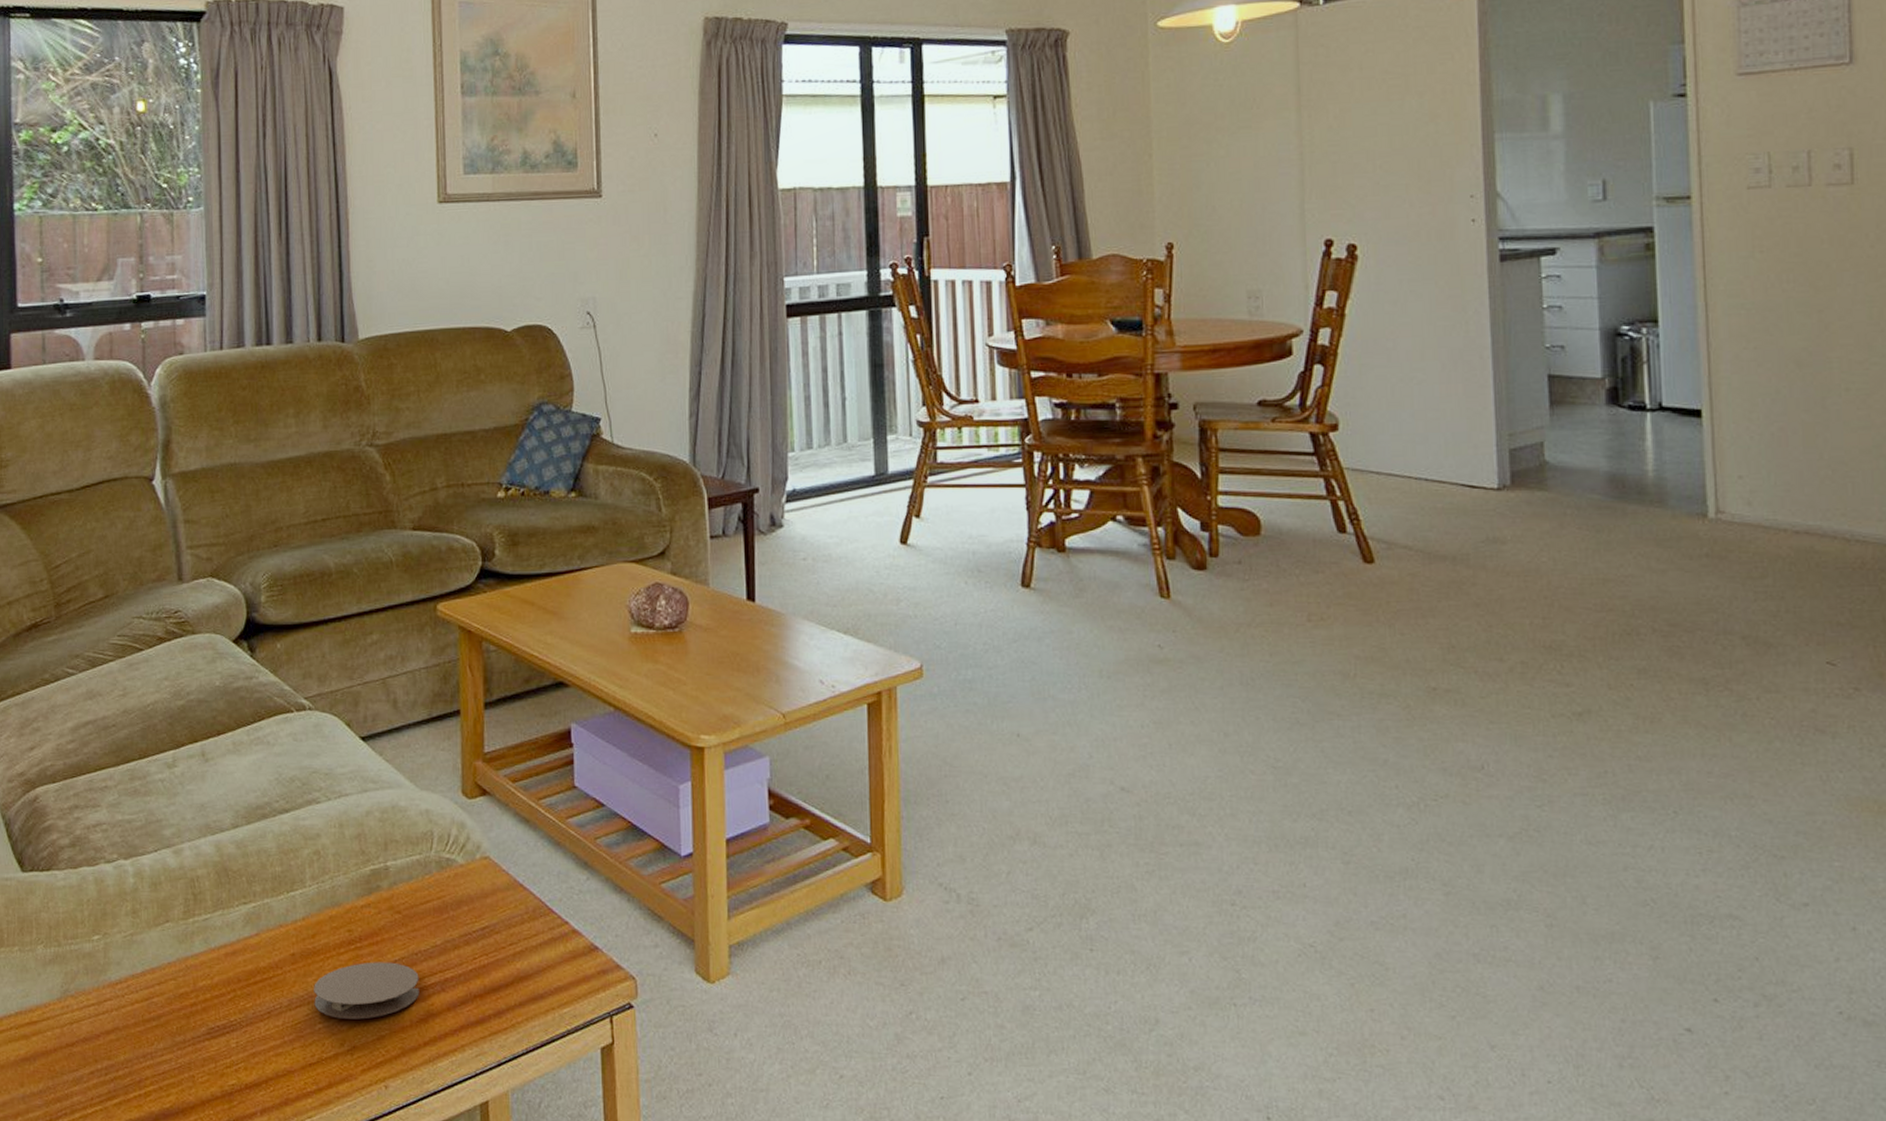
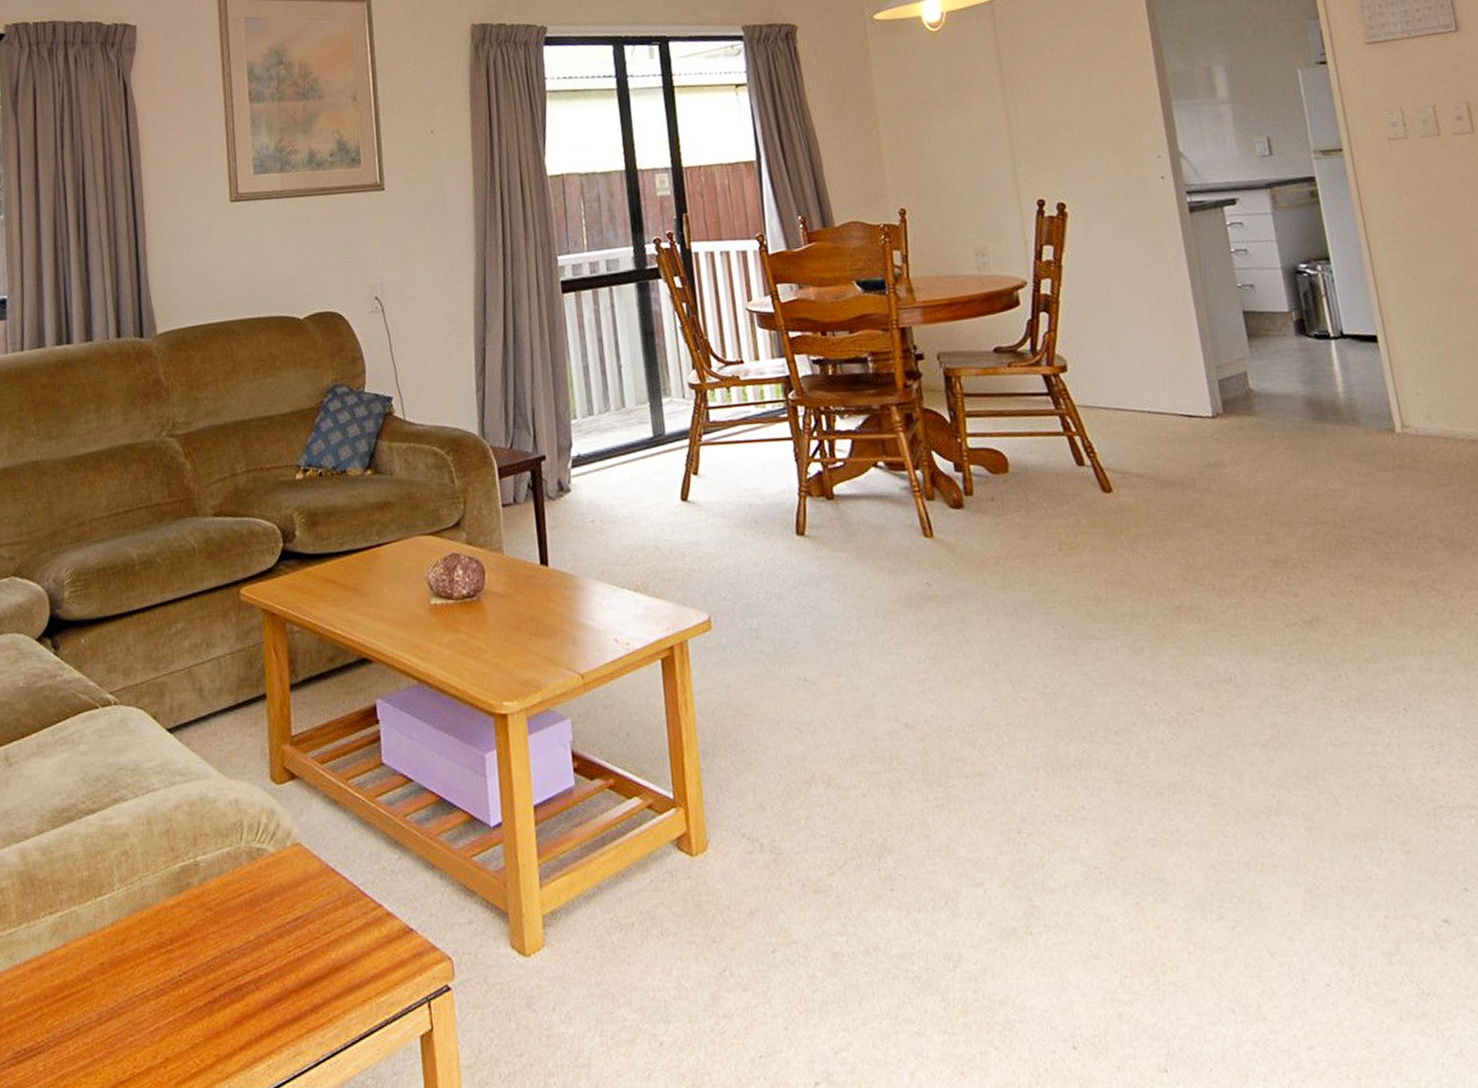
coaster: present [314,962,420,1019] -> none [124,963,234,1029]

